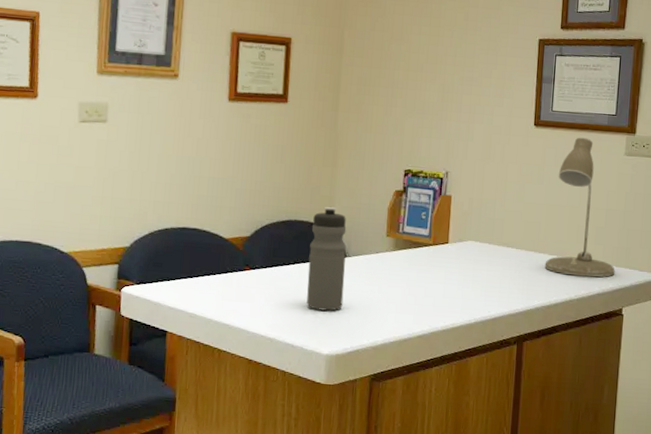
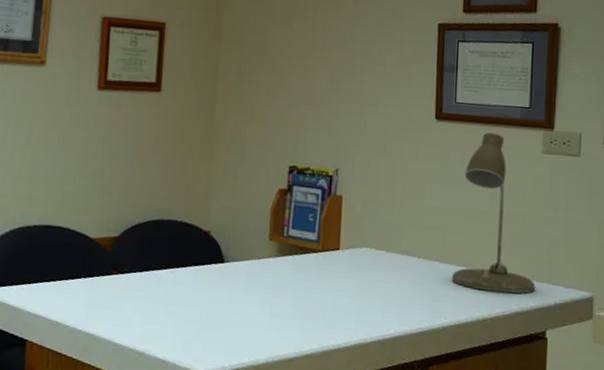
water bottle: present [306,206,347,311] -> none [180,205,225,323]

